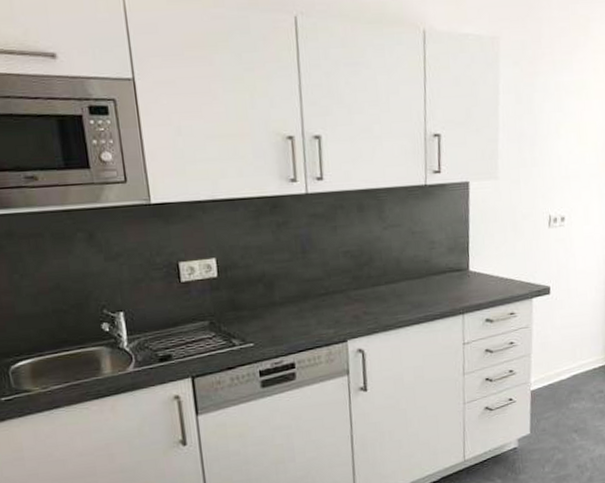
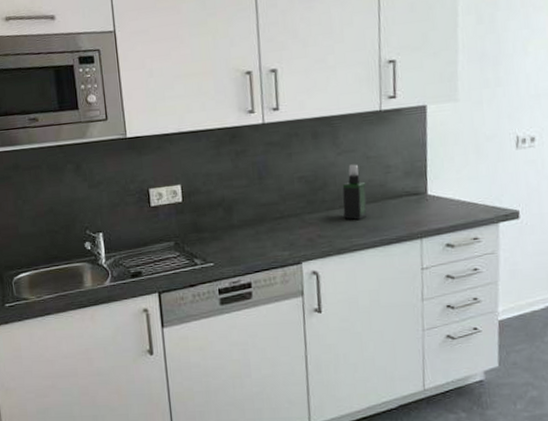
spray bottle: none [388,239,413,296] -> present [342,164,367,220]

